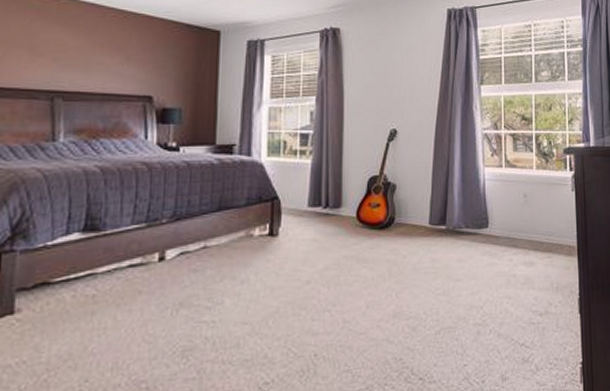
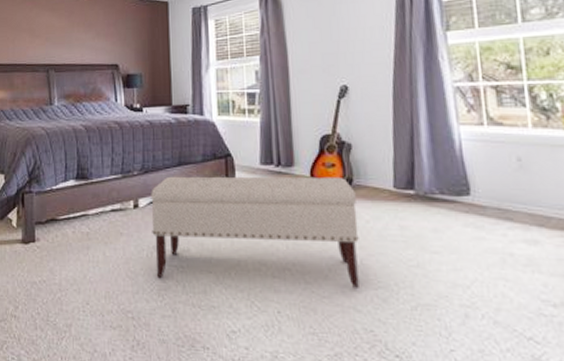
bench: none [180,216,396,338] -> present [151,176,359,288]

